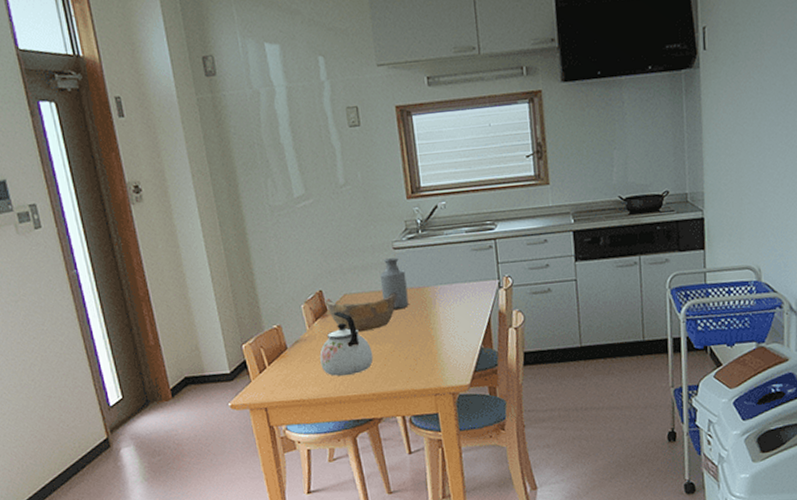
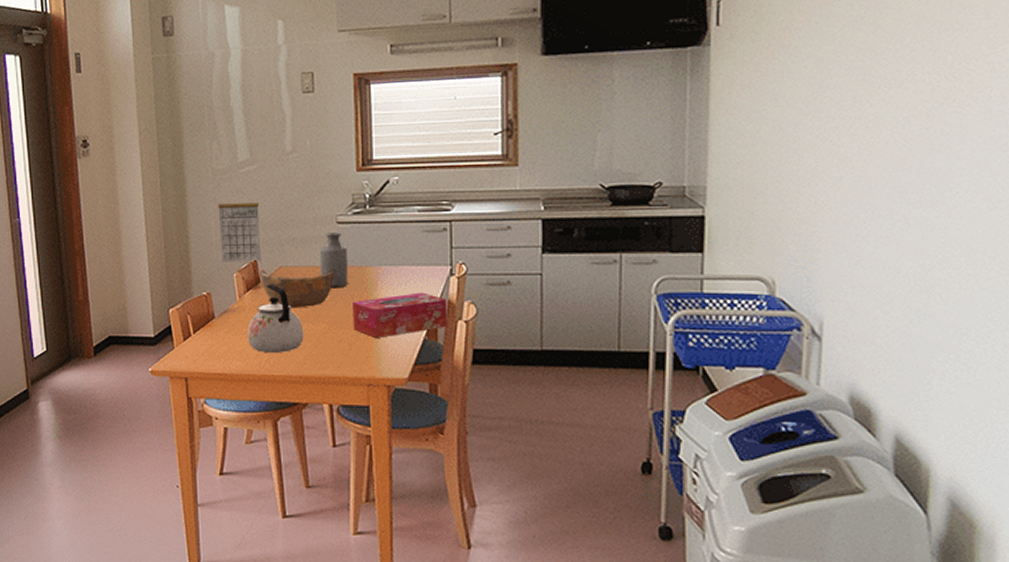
calendar: none [279,235,326,295] -> present [218,202,261,262]
tissue box: none [414,306,500,351] -> present [353,292,448,338]

